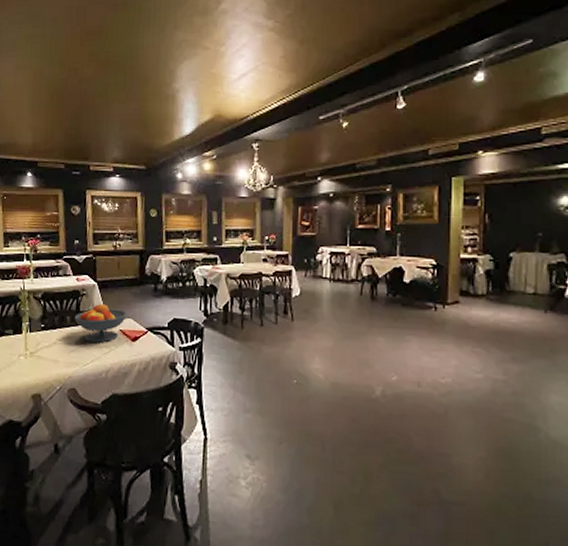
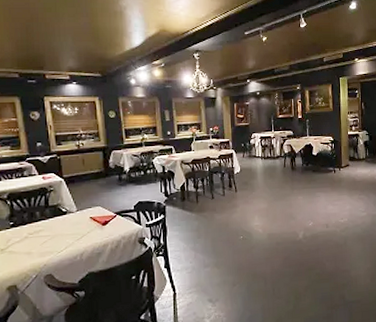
fruit bowl: present [74,304,127,343] -> none [44,197,95,232]

